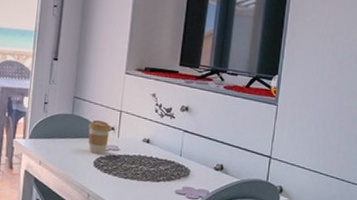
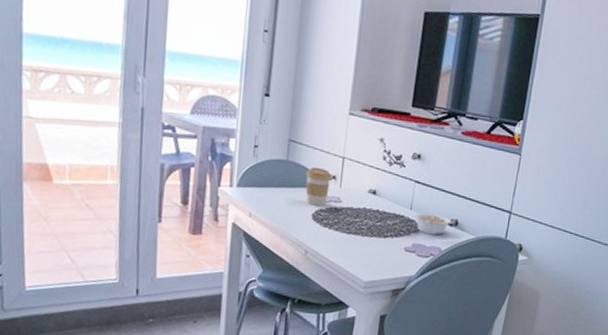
legume: none [183,158,217,179] -> present [414,212,451,236]

